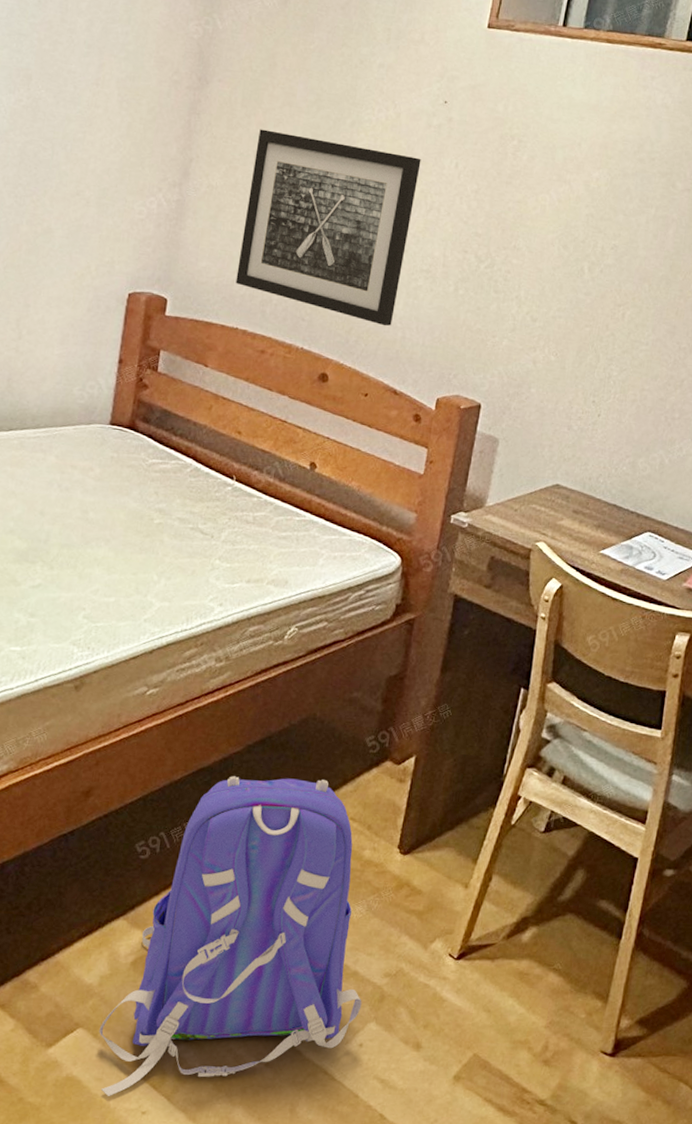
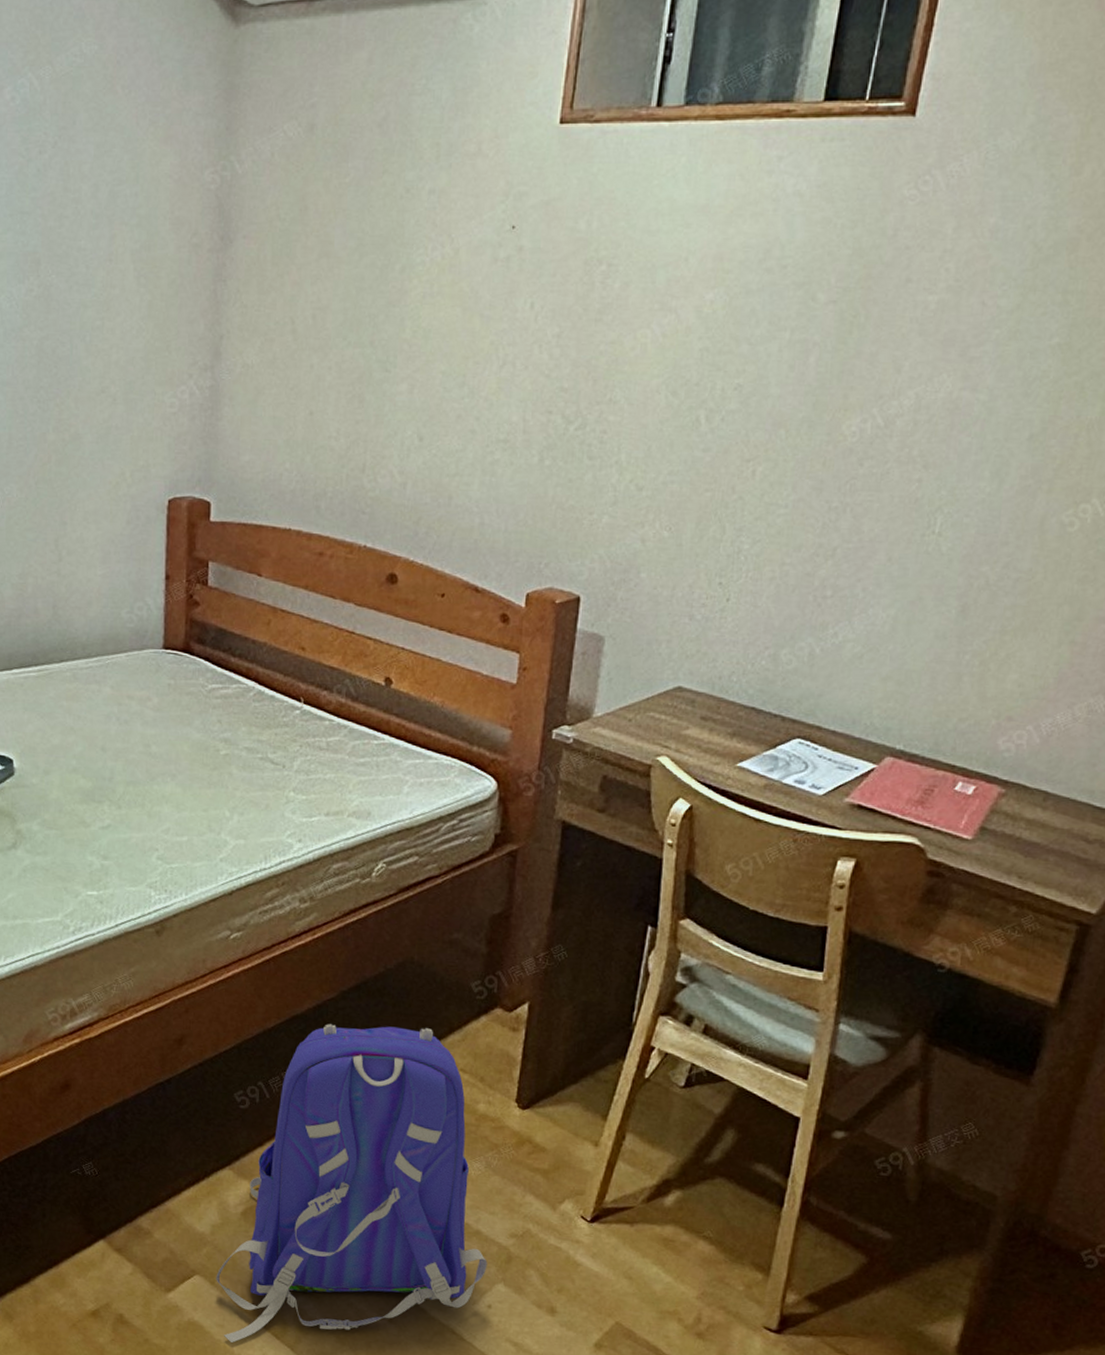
wall art: present [235,129,421,326] -> none [284,290,488,512]

